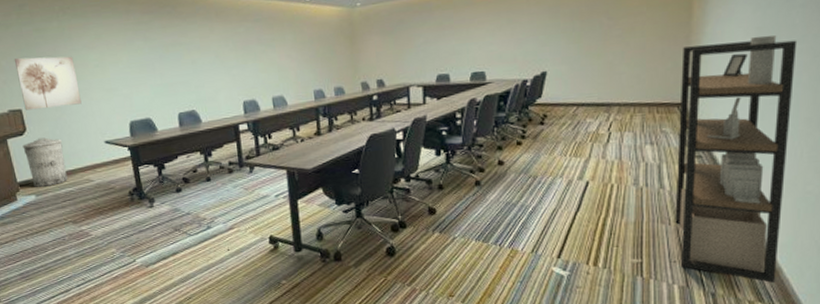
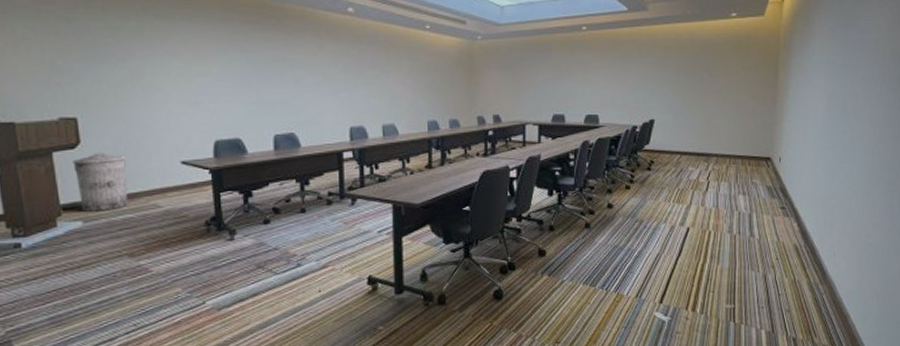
wall art: present [14,56,82,111] -> none [74,58,157,120]
shelving unit: present [675,35,798,283] -> none [763,102,860,328]

